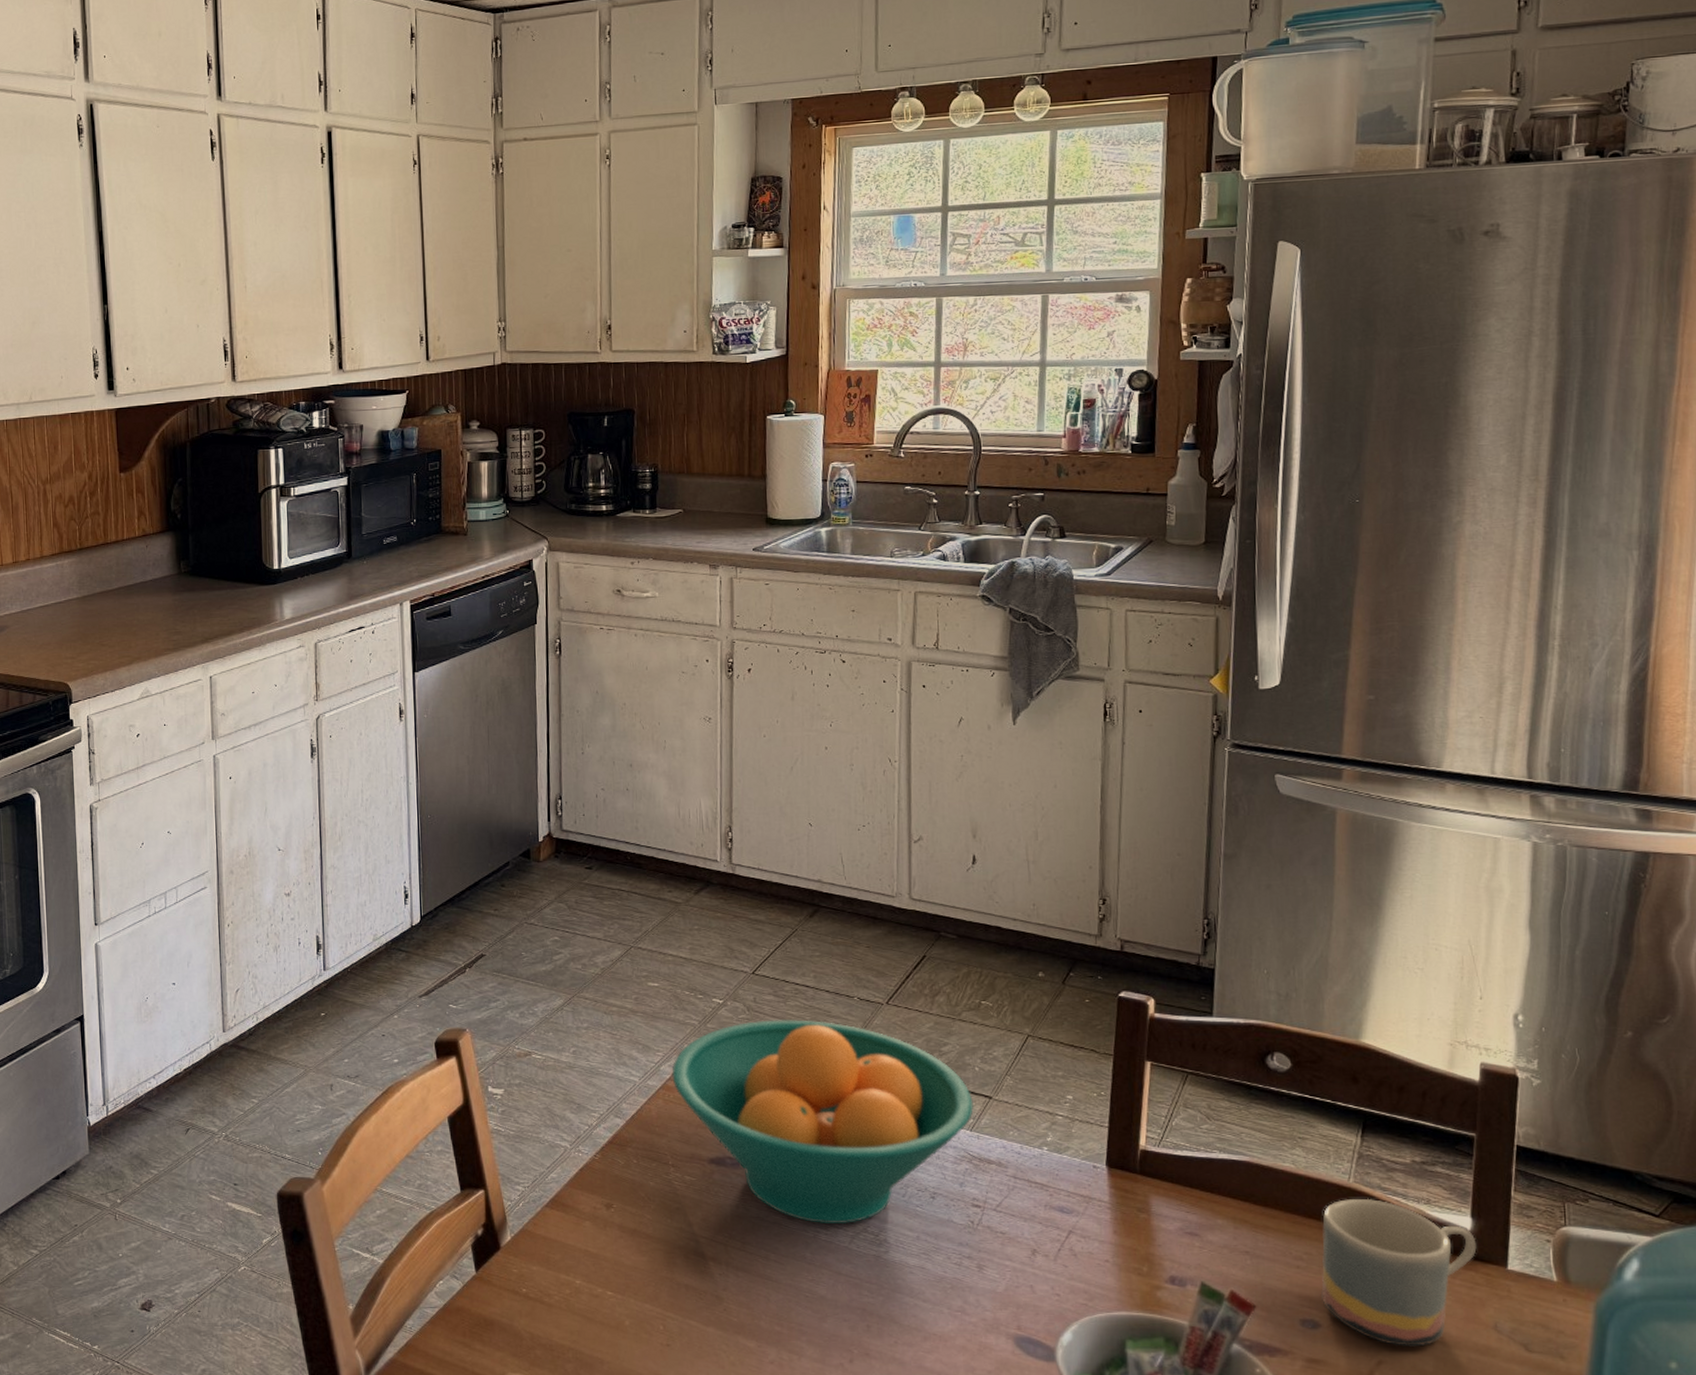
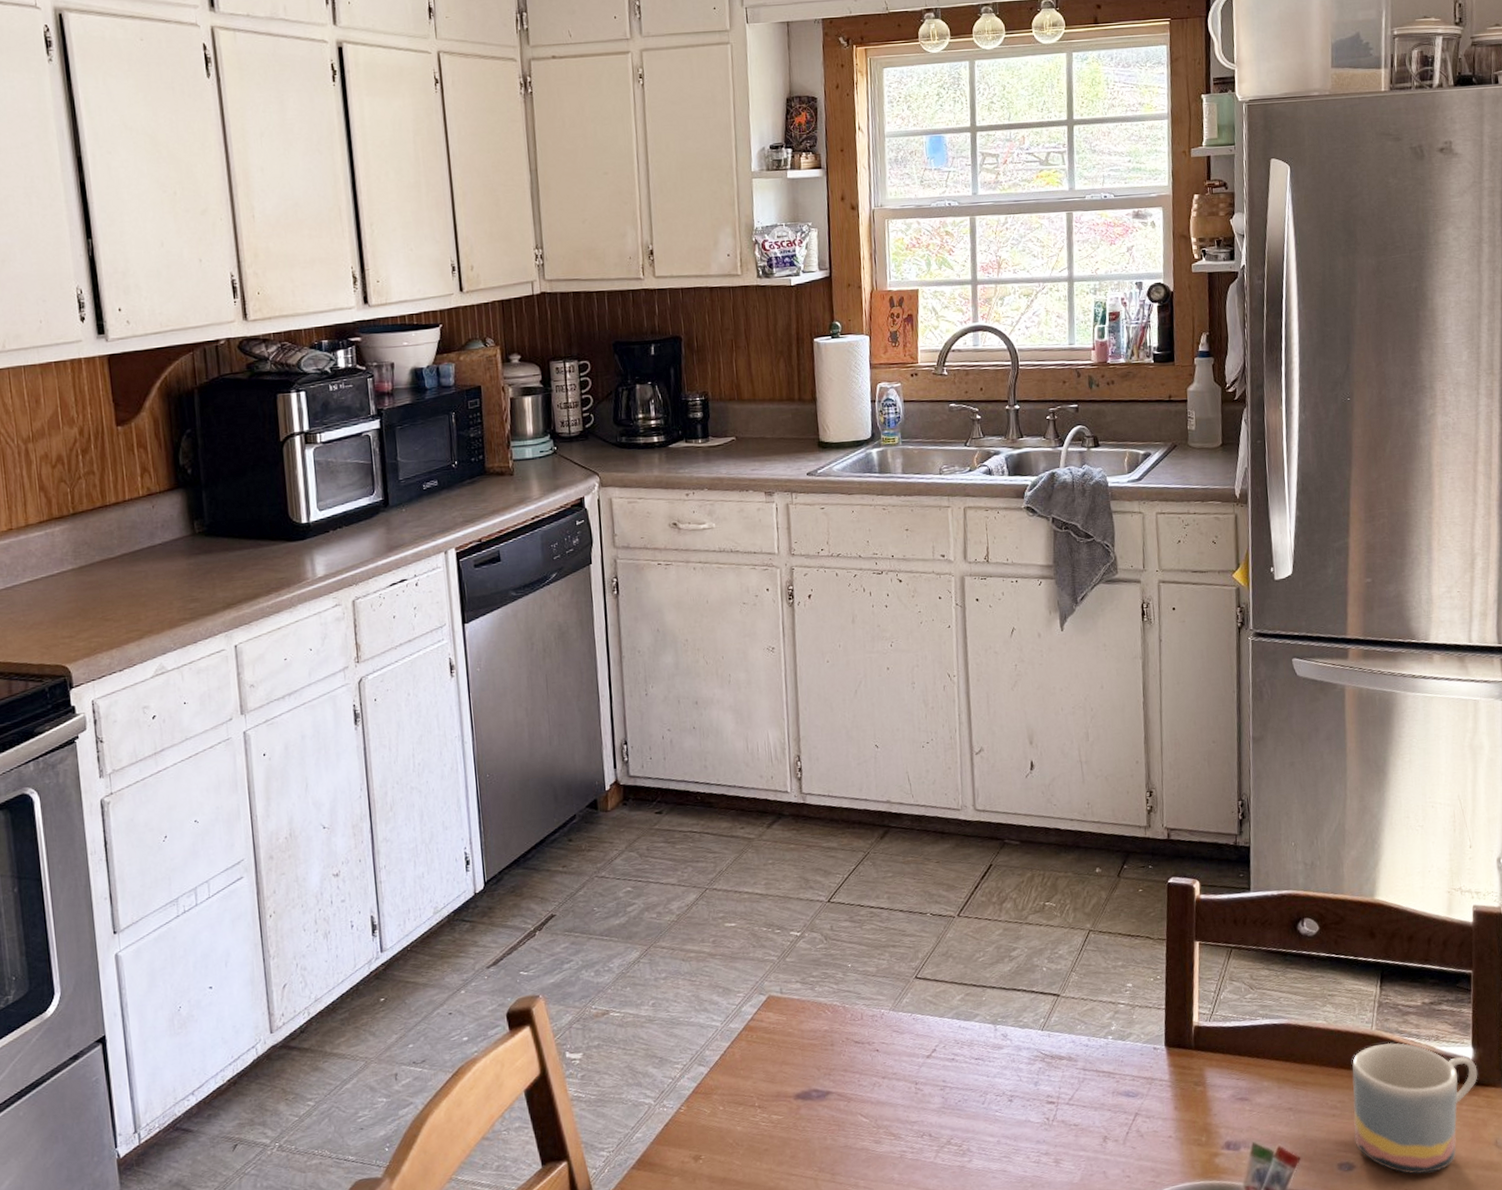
fruit bowl: present [672,1019,974,1225] -> none [753,941,1044,1144]

